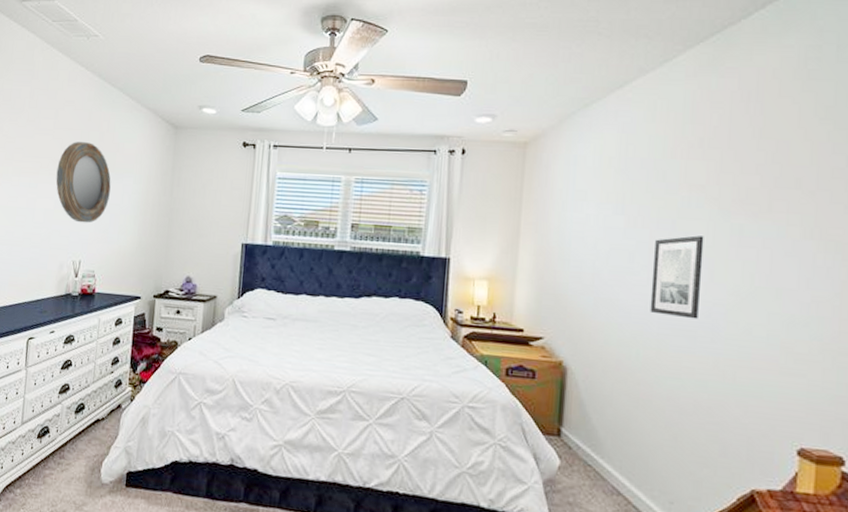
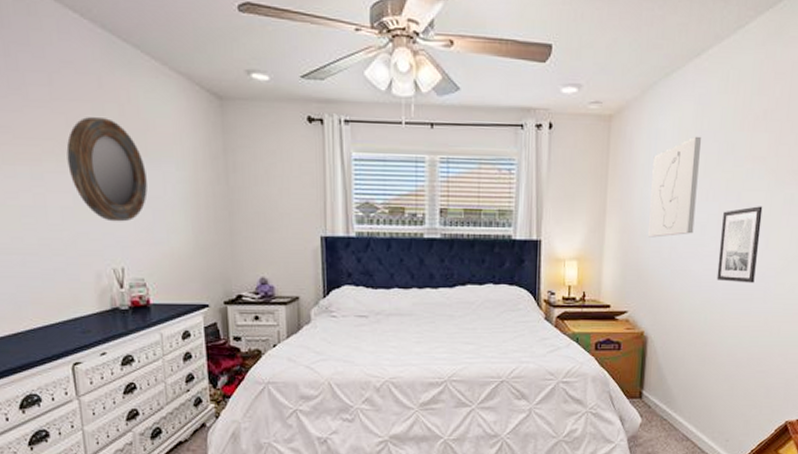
wall art: none [567,163,626,263] -> present [648,136,701,238]

